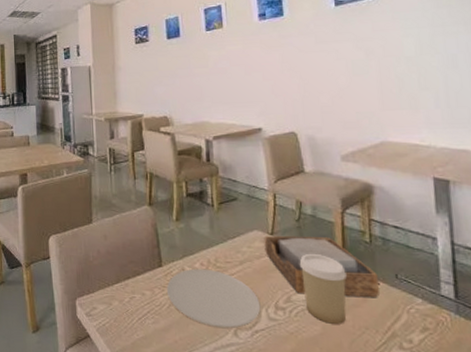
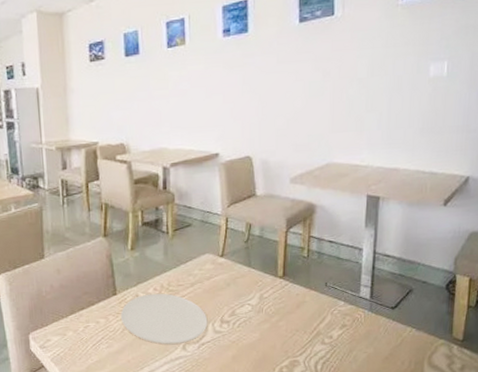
napkin holder: present [264,235,379,298] -> none [214,255,311,308]
cup: present [299,253,347,324] -> none [245,270,285,330]

